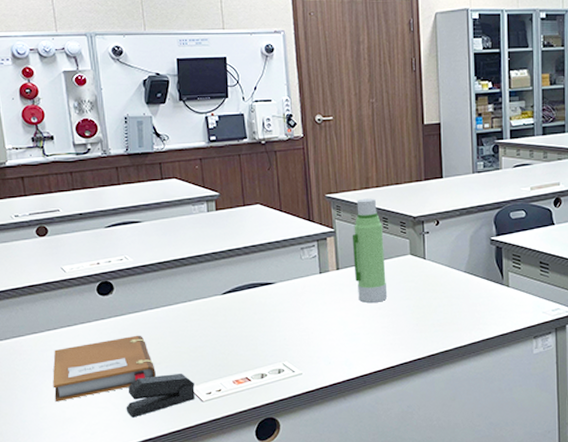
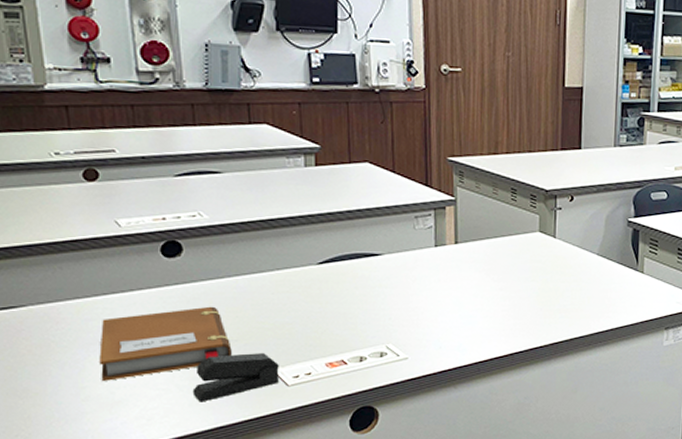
water bottle: present [352,198,388,303] -> none [474,165,511,283]

